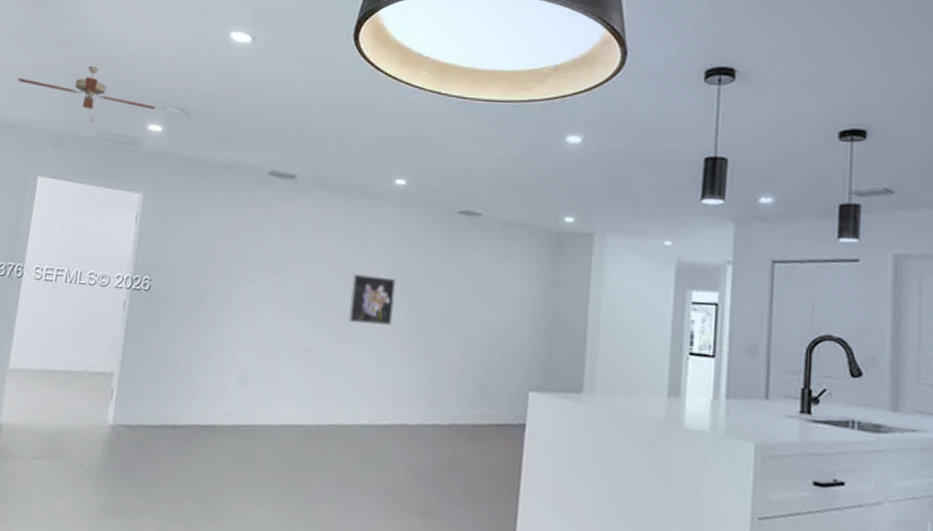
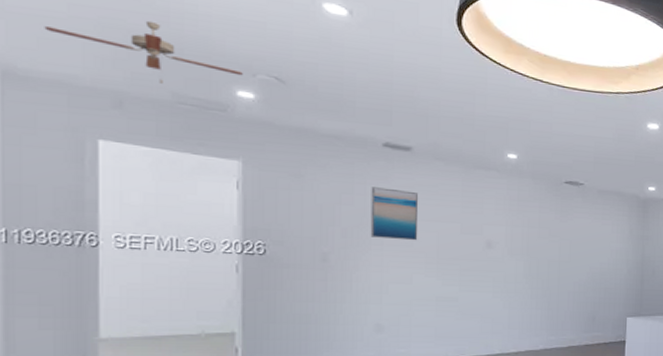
wall art: none [246,219,298,281] -> present [370,187,419,241]
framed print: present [348,274,396,325] -> none [475,234,515,275]

